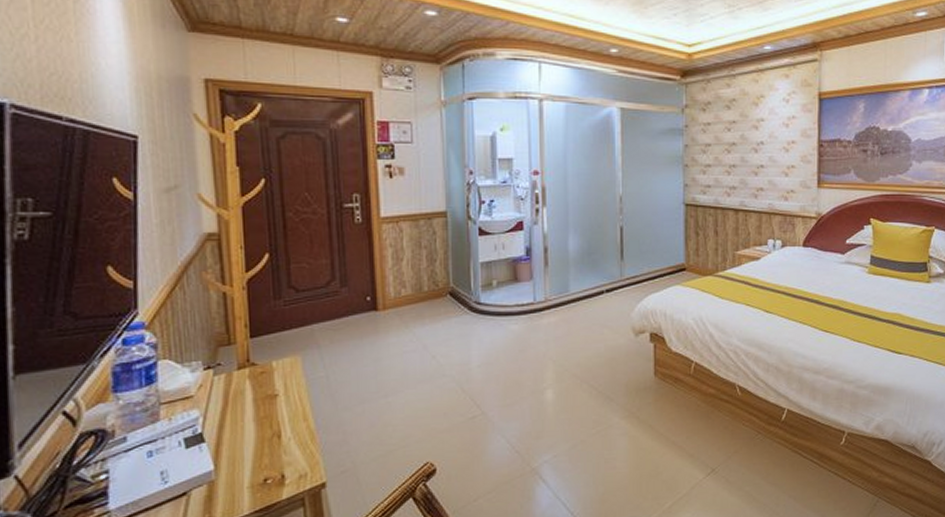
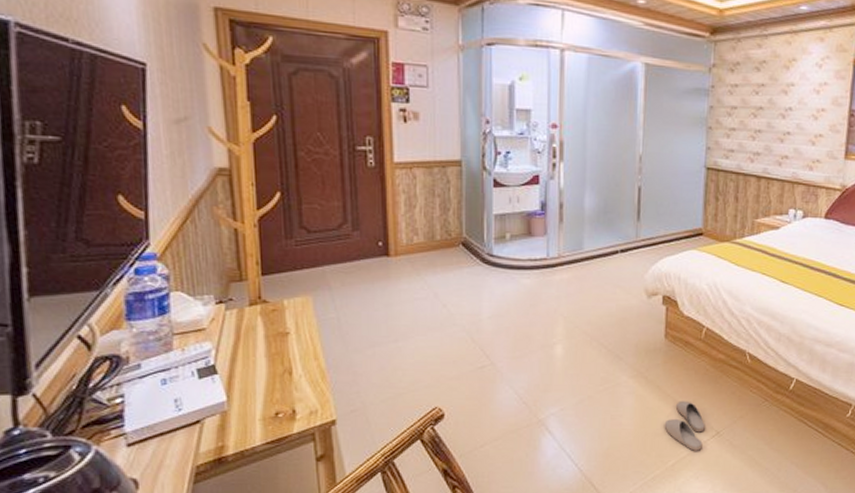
slippers: none [658,439,700,491] -> present [664,400,705,451]

